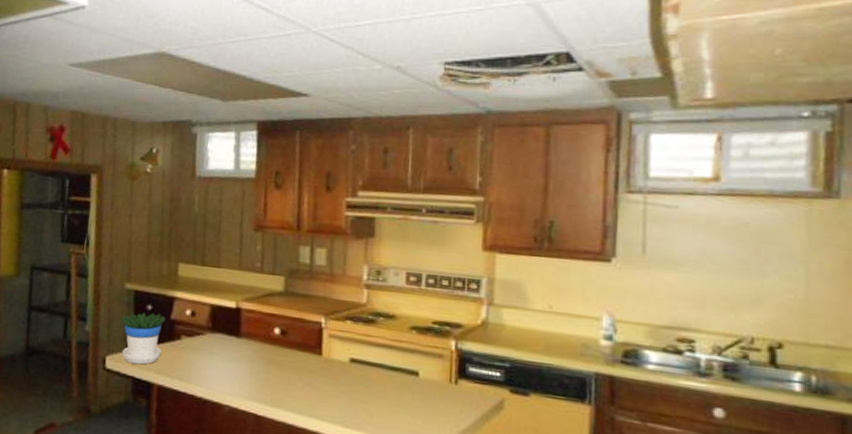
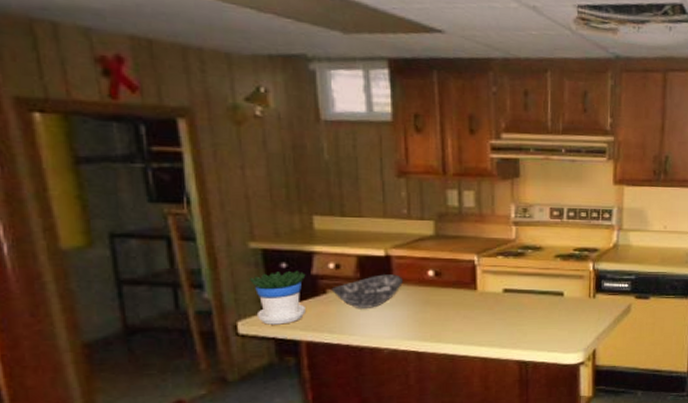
bowl: none [185,326,250,360] -> present [331,274,403,308]

